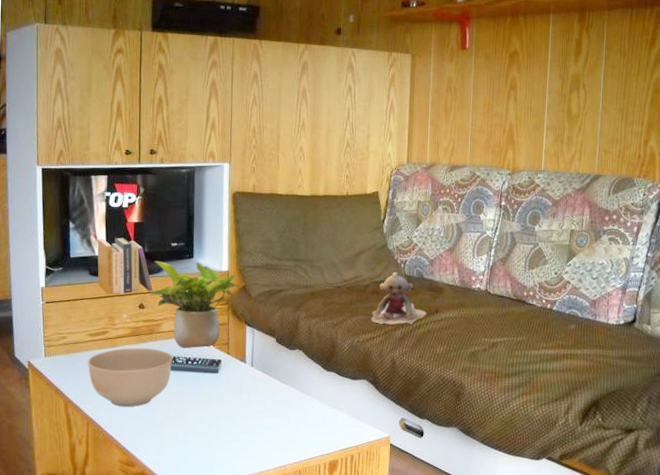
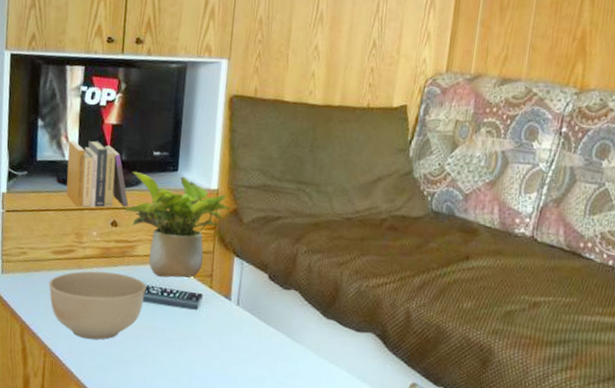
stuffed animal: present [370,271,426,325] -> none [384,205,454,271]

